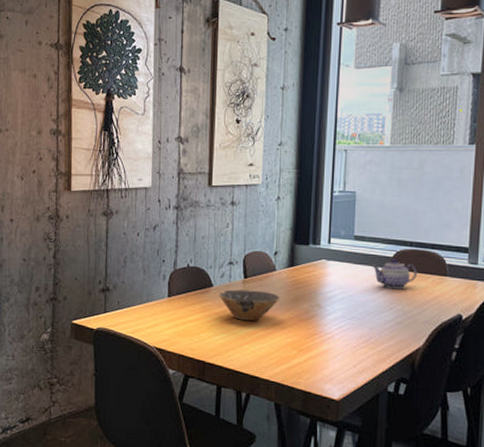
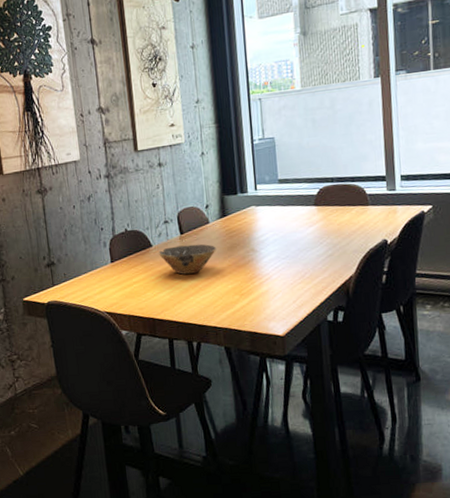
teapot: present [371,259,417,290] -> none [298,196,341,225]

